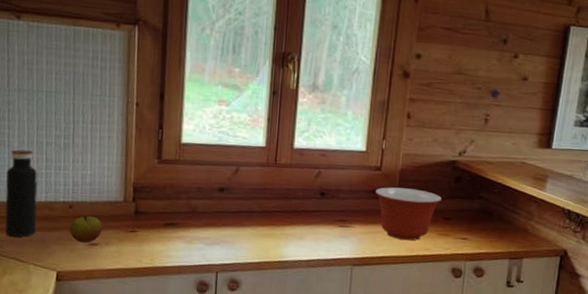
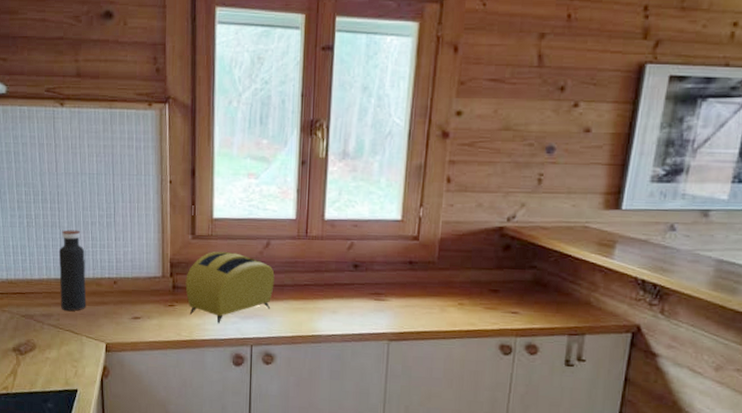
apple: present [69,215,103,243] -> none [115,291,144,317]
toaster: none [149,176,243,250] -> present [185,251,275,324]
mixing bowl: present [375,187,443,240] -> none [412,257,489,314]

